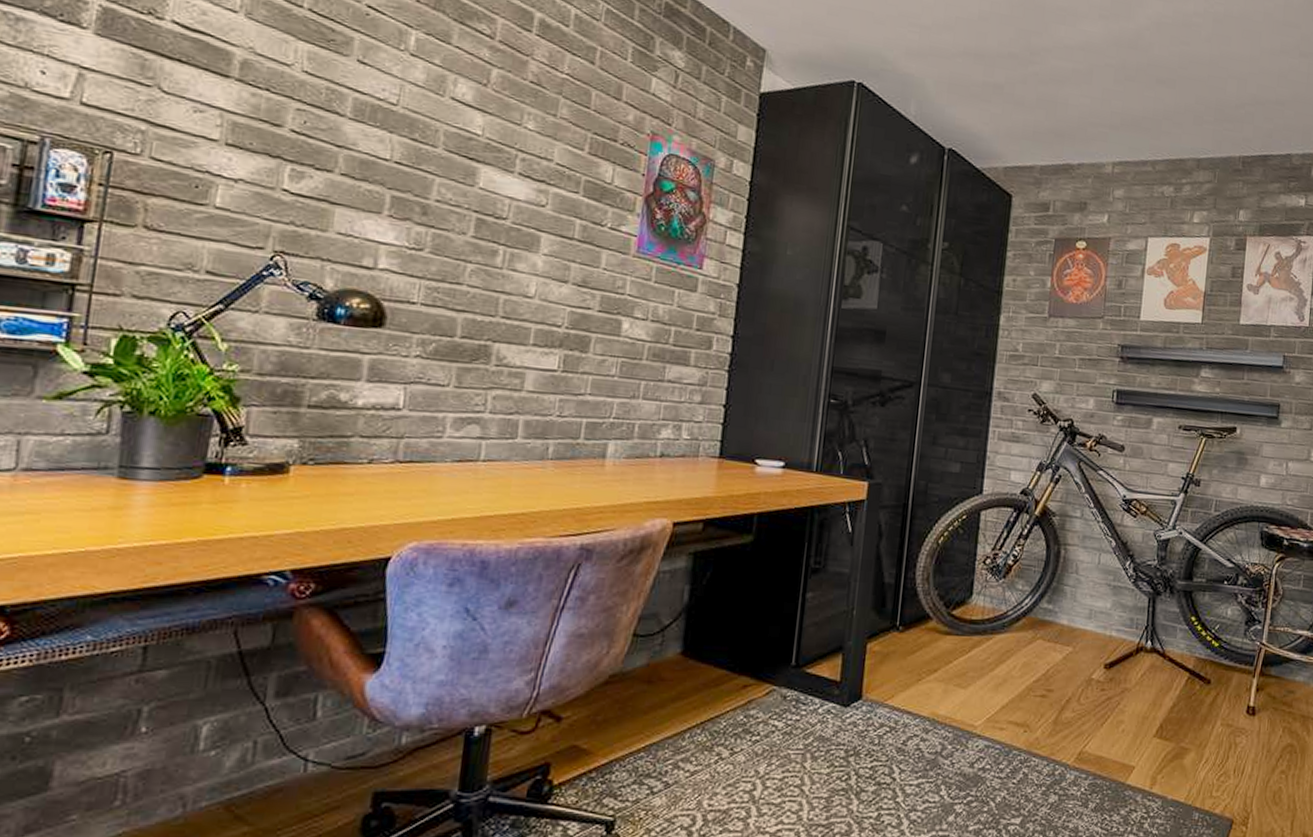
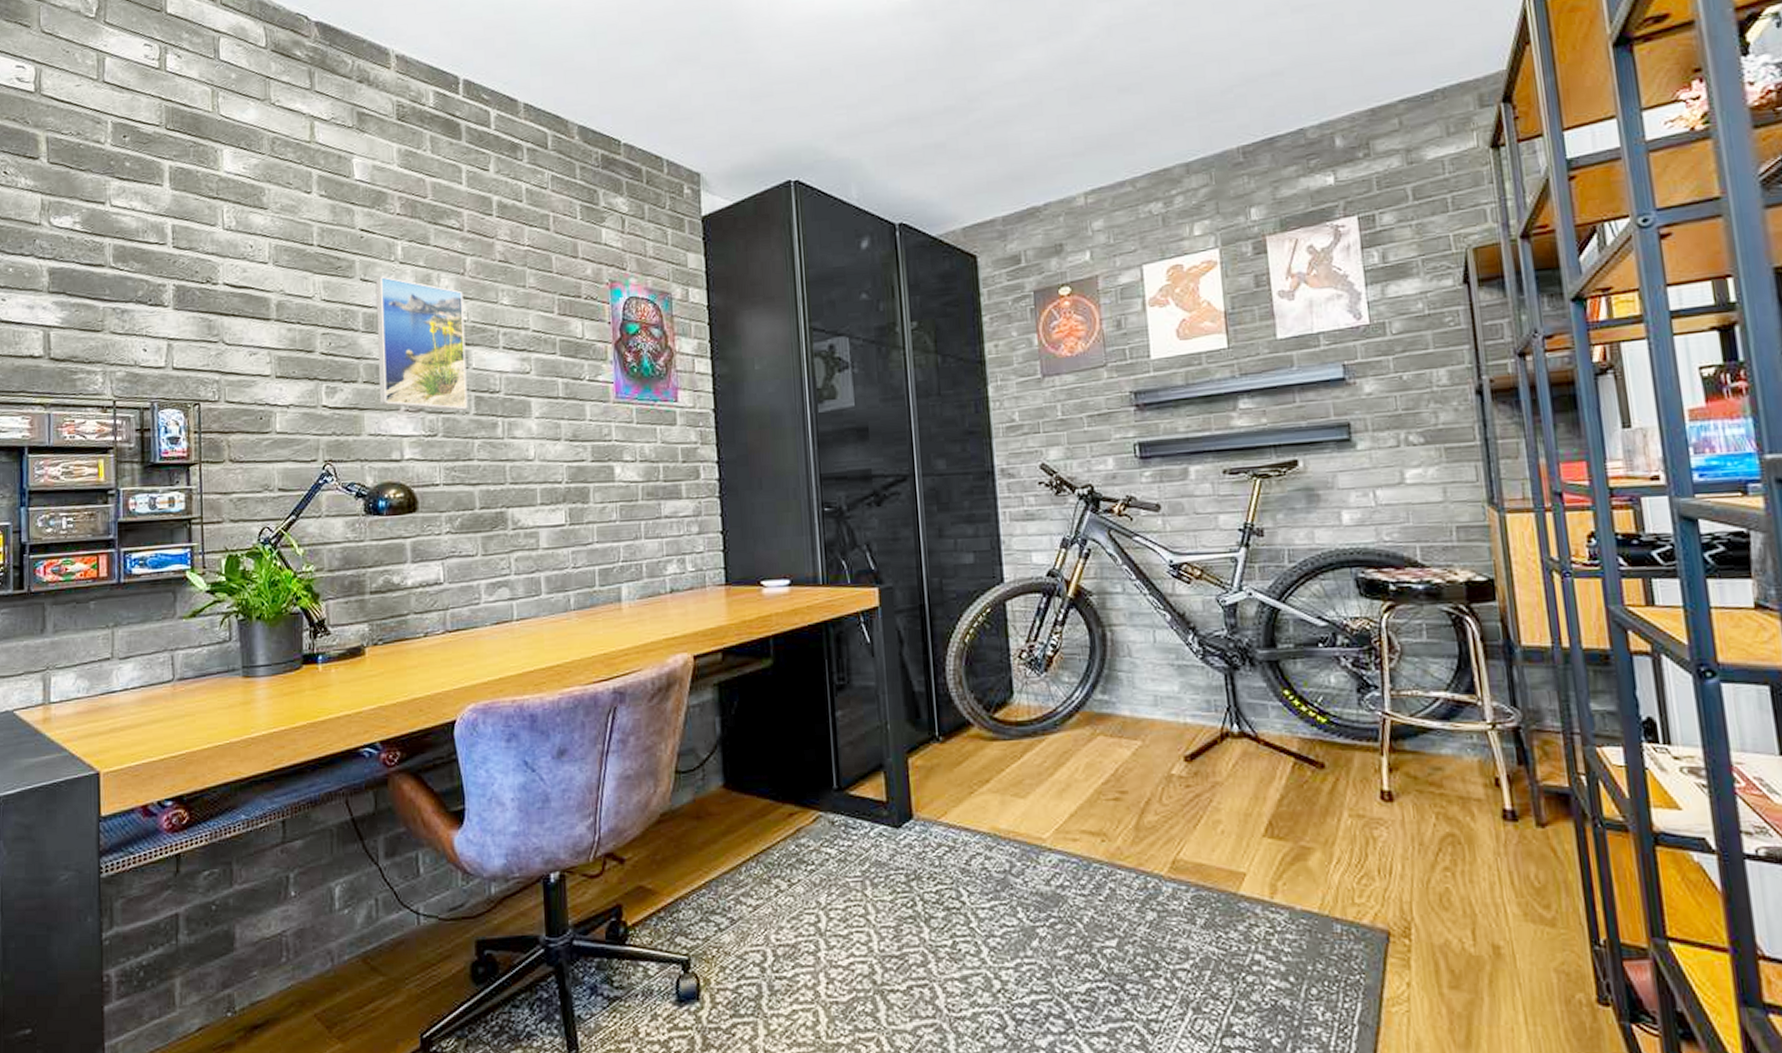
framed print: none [357,62,483,230] -> present [375,276,468,411]

